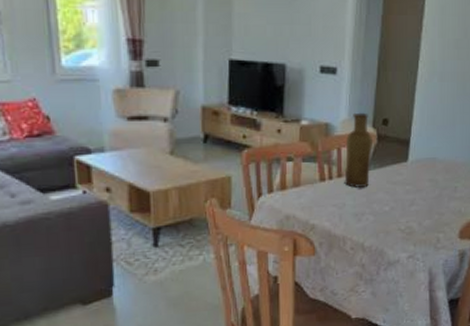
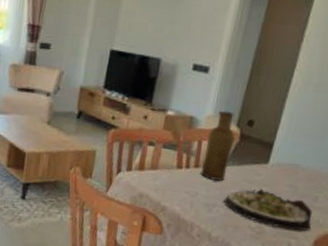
salad plate: none [371,188,455,225] -> present [223,188,313,231]

